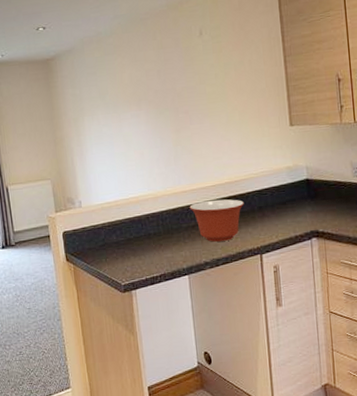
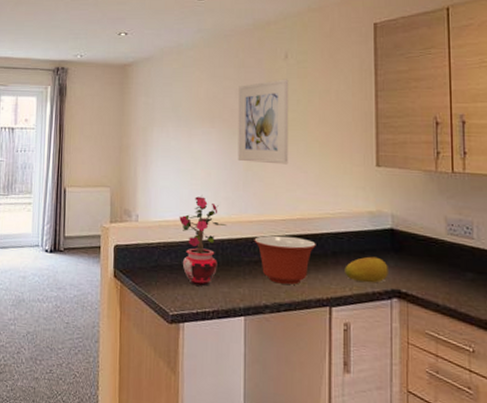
potted plant: none [119,174,163,256] -> present [179,195,226,286]
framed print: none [160,55,213,138] -> present [238,79,289,165]
fruit: none [270,205,307,229] -> present [345,256,388,283]

